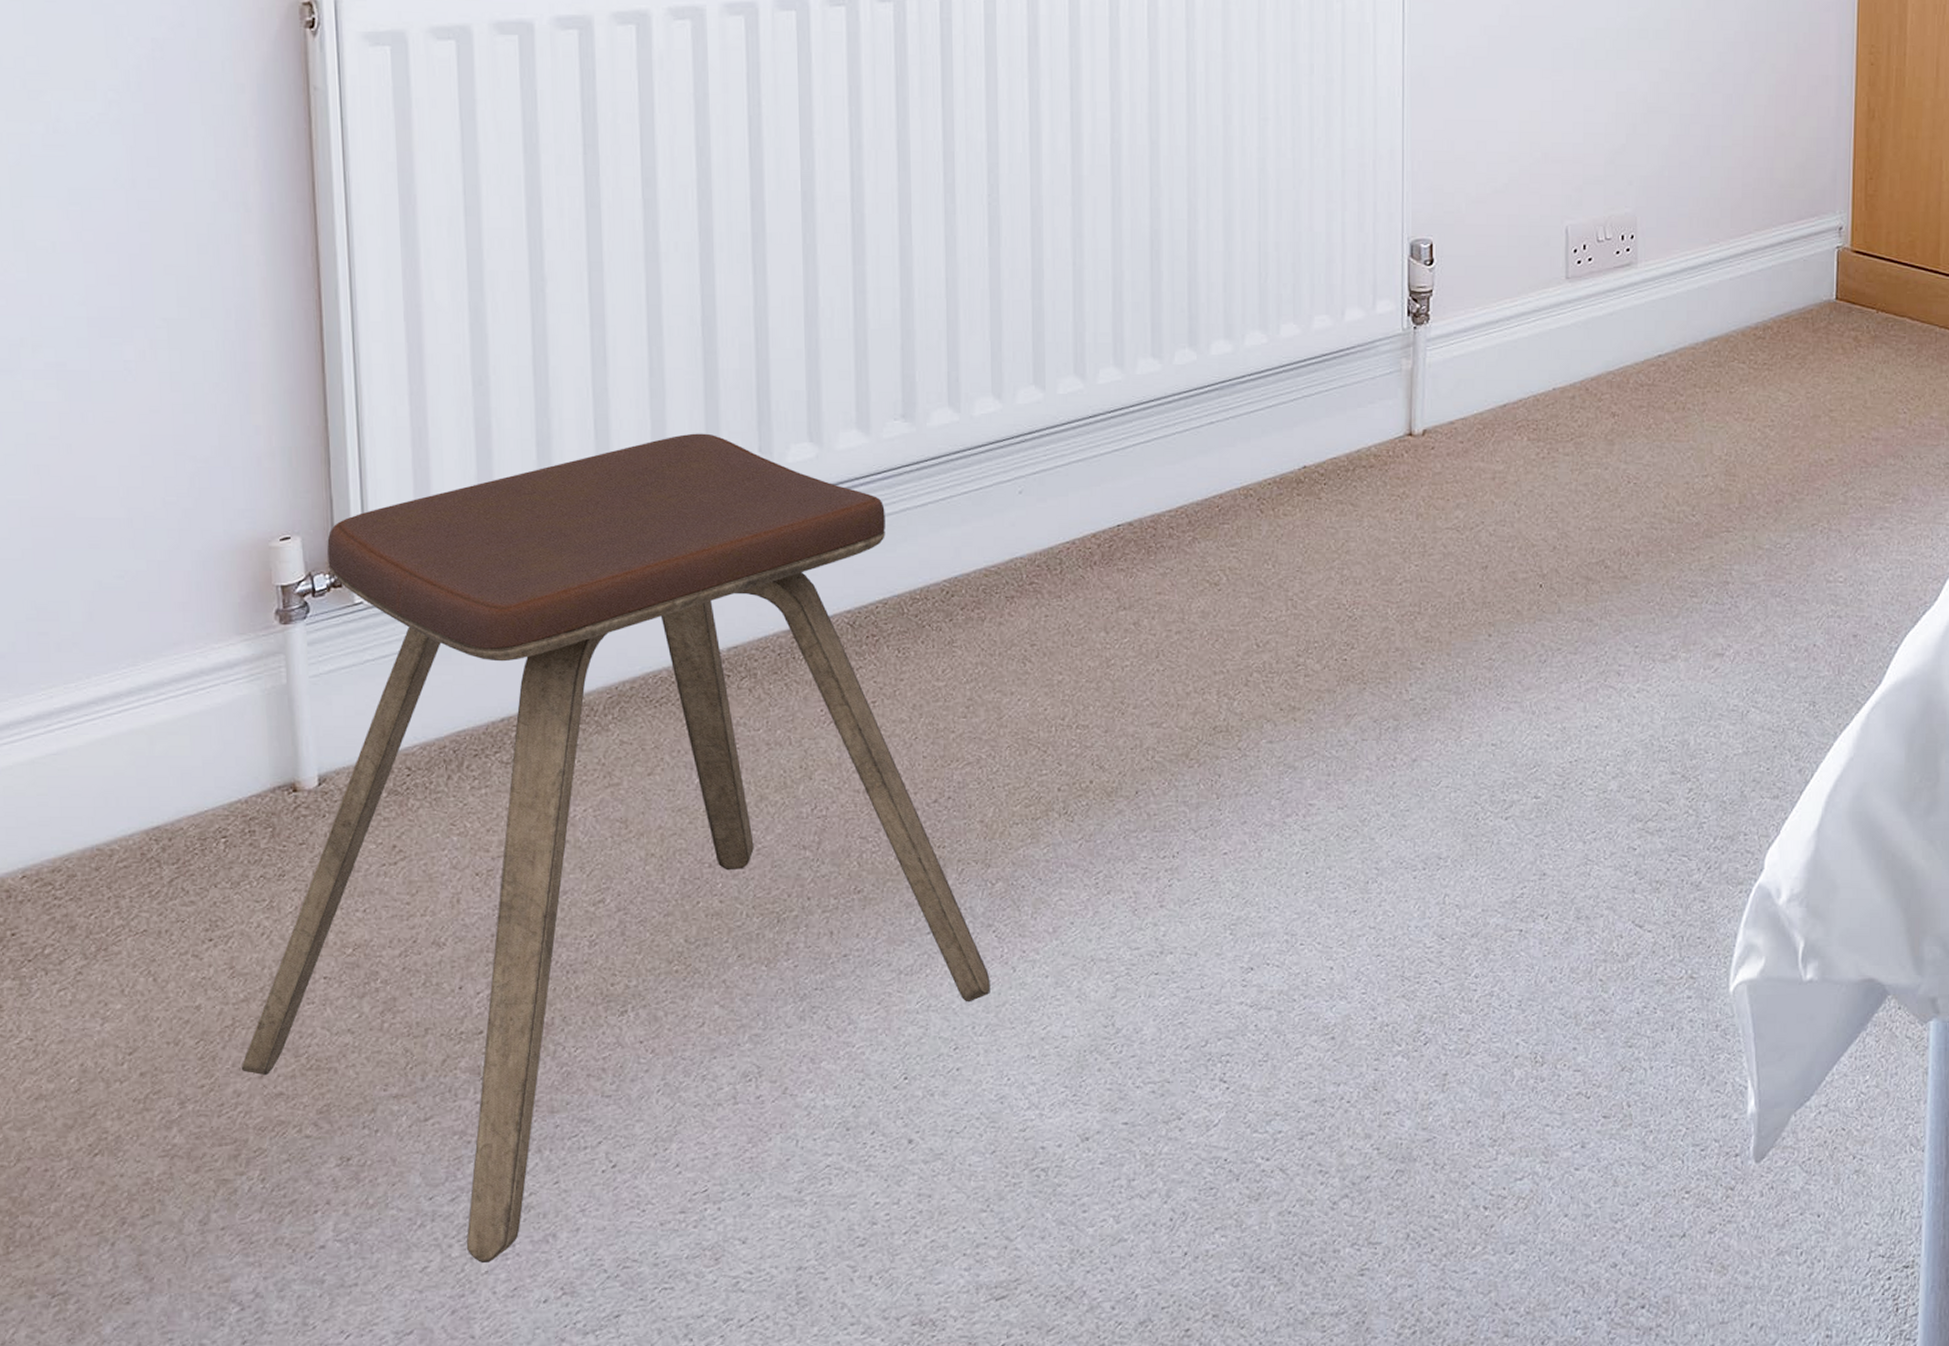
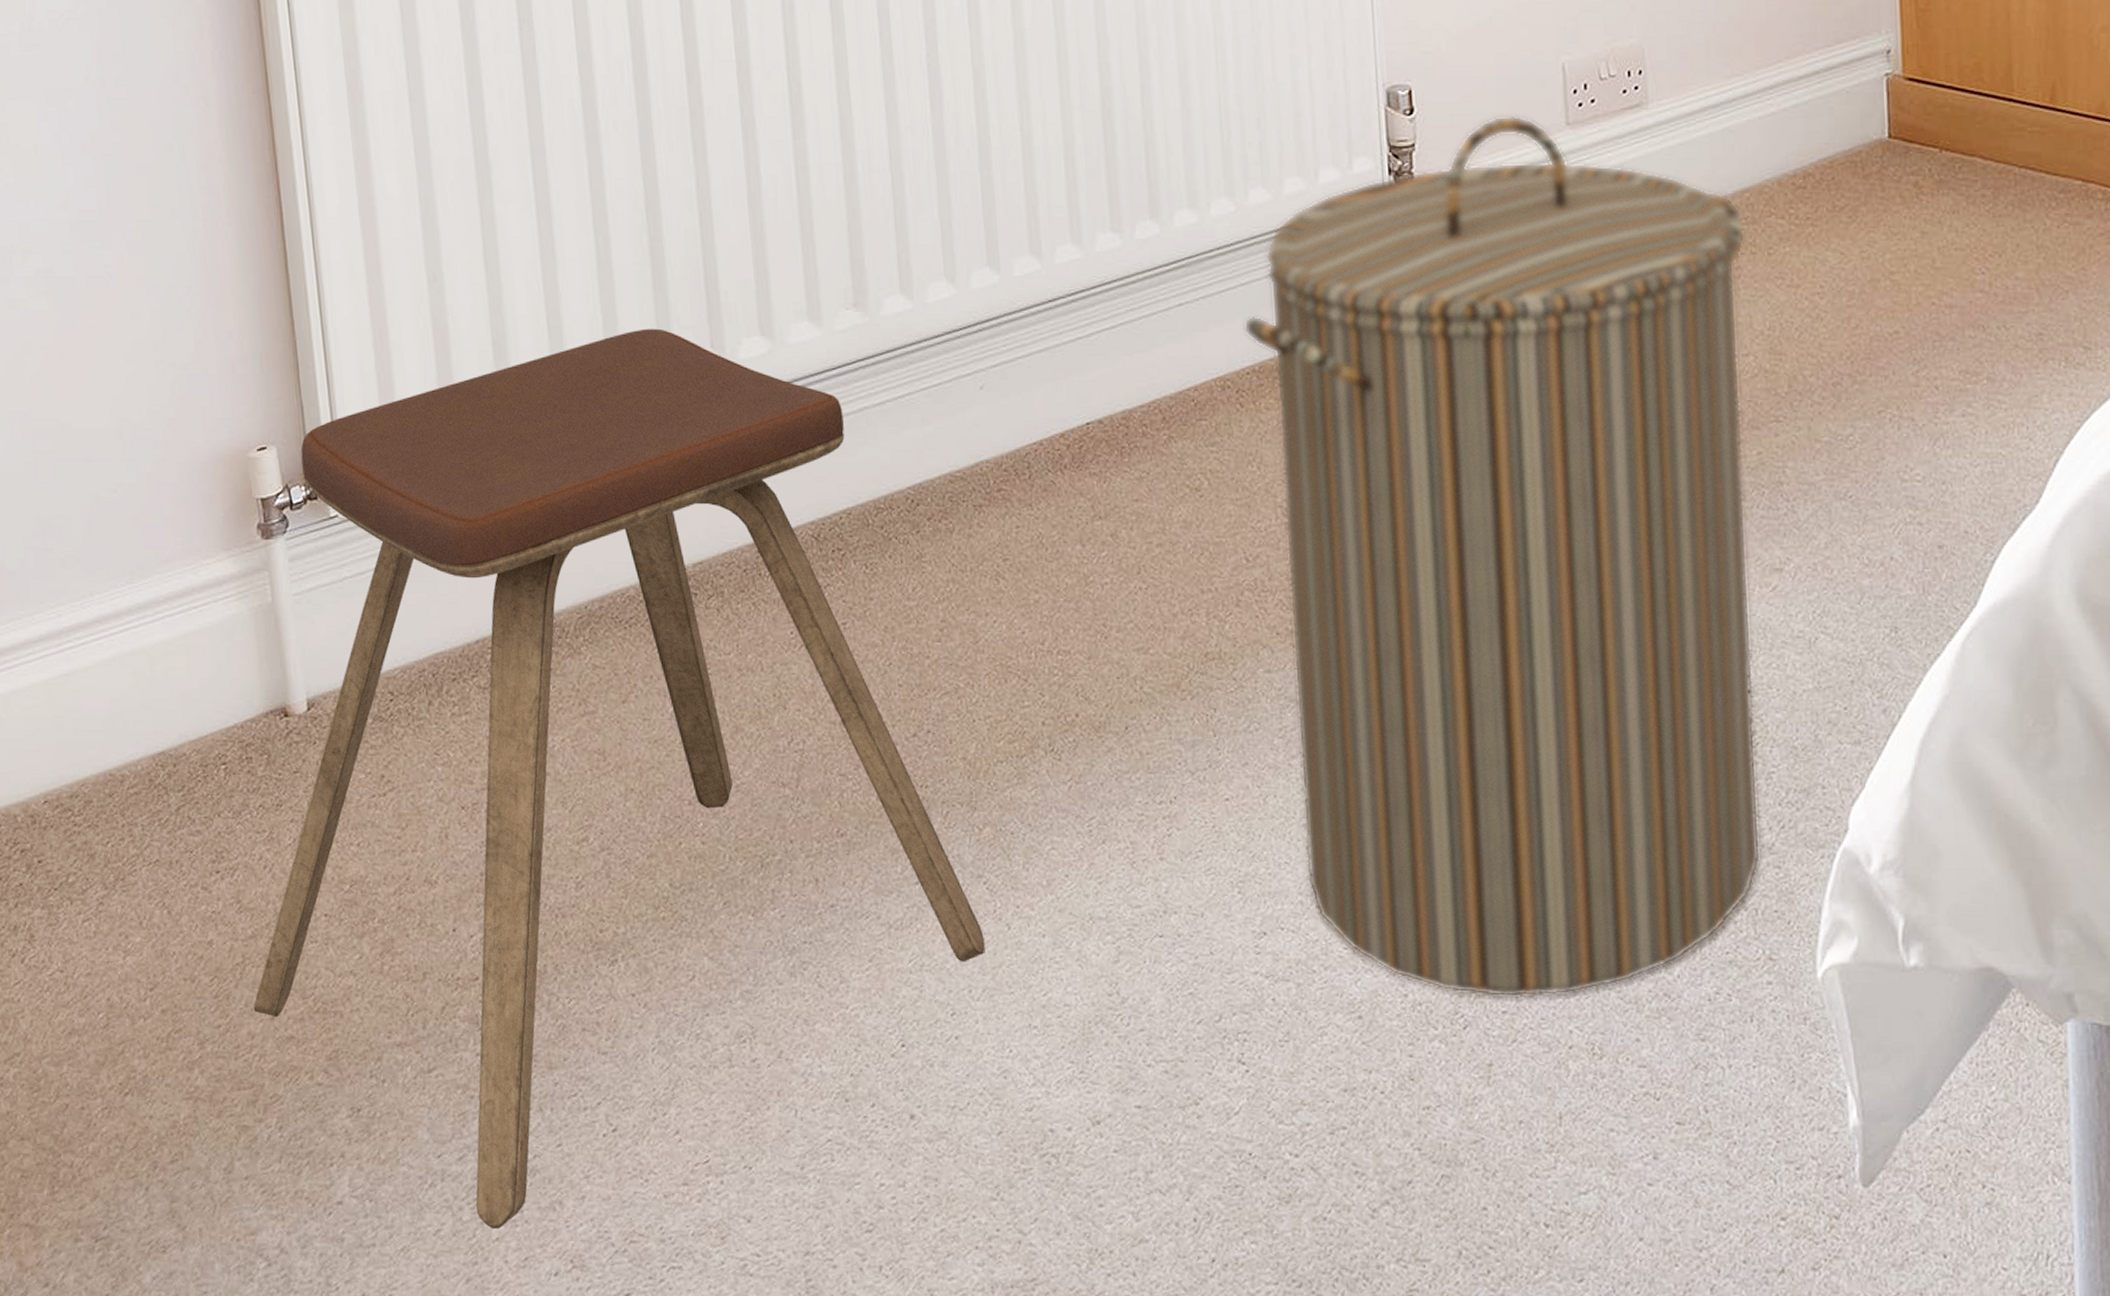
laundry hamper: none [1268,269,1712,1017] -> present [1243,115,1761,998]

